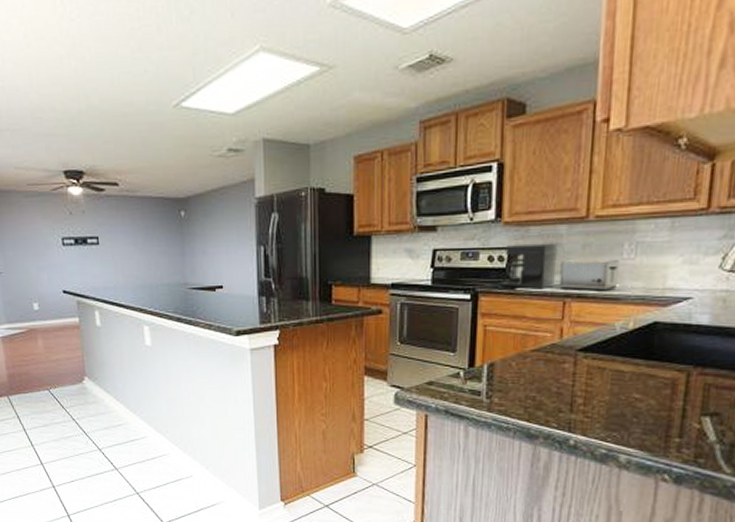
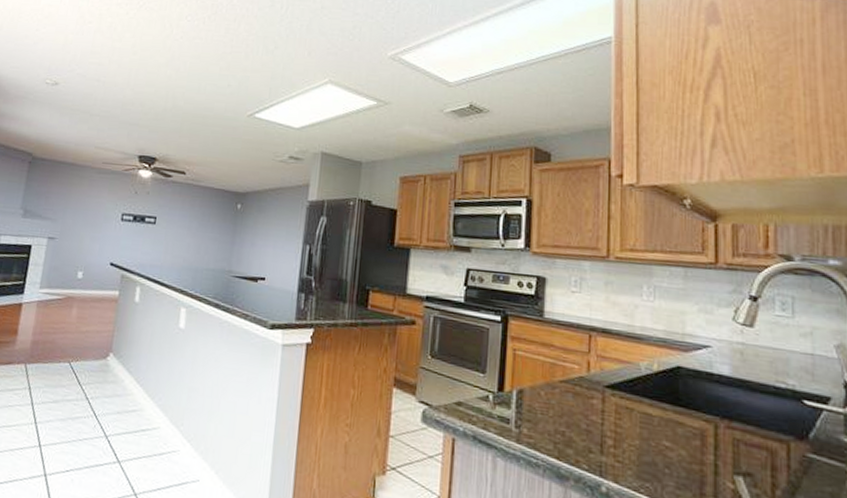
coffee maker: present [501,242,557,290] -> none [530,273,581,320]
toaster: present [559,258,620,293] -> none [585,294,641,331]

